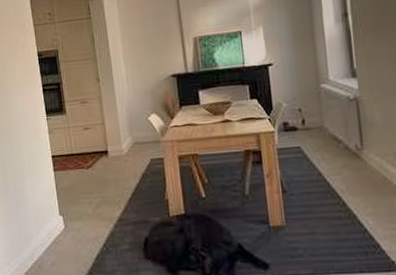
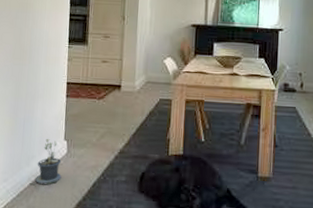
potted plant: none [33,216,64,265] -> present [30,139,62,186]

